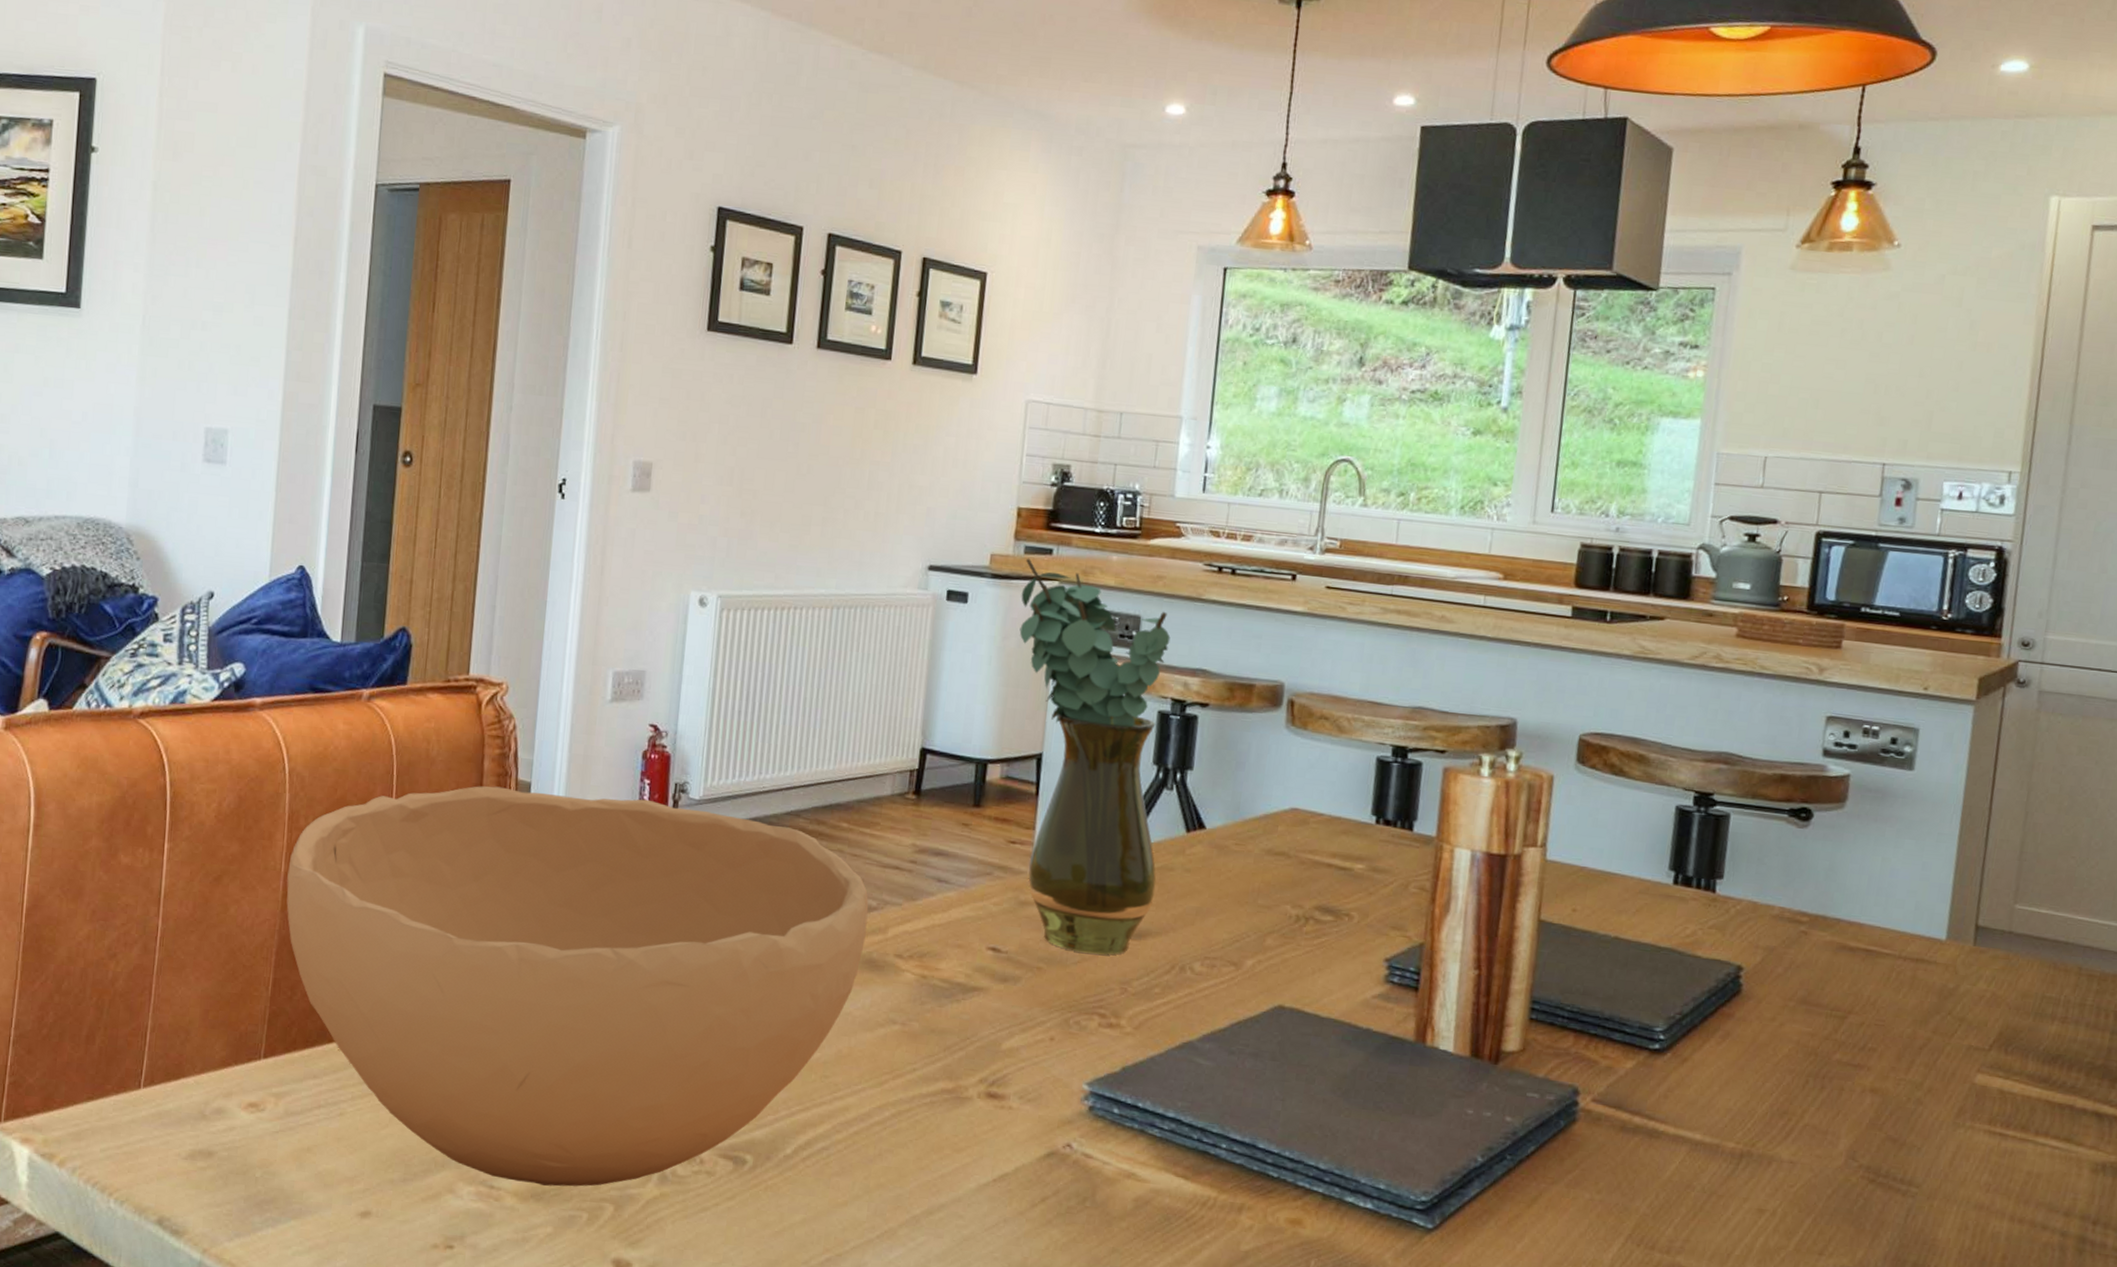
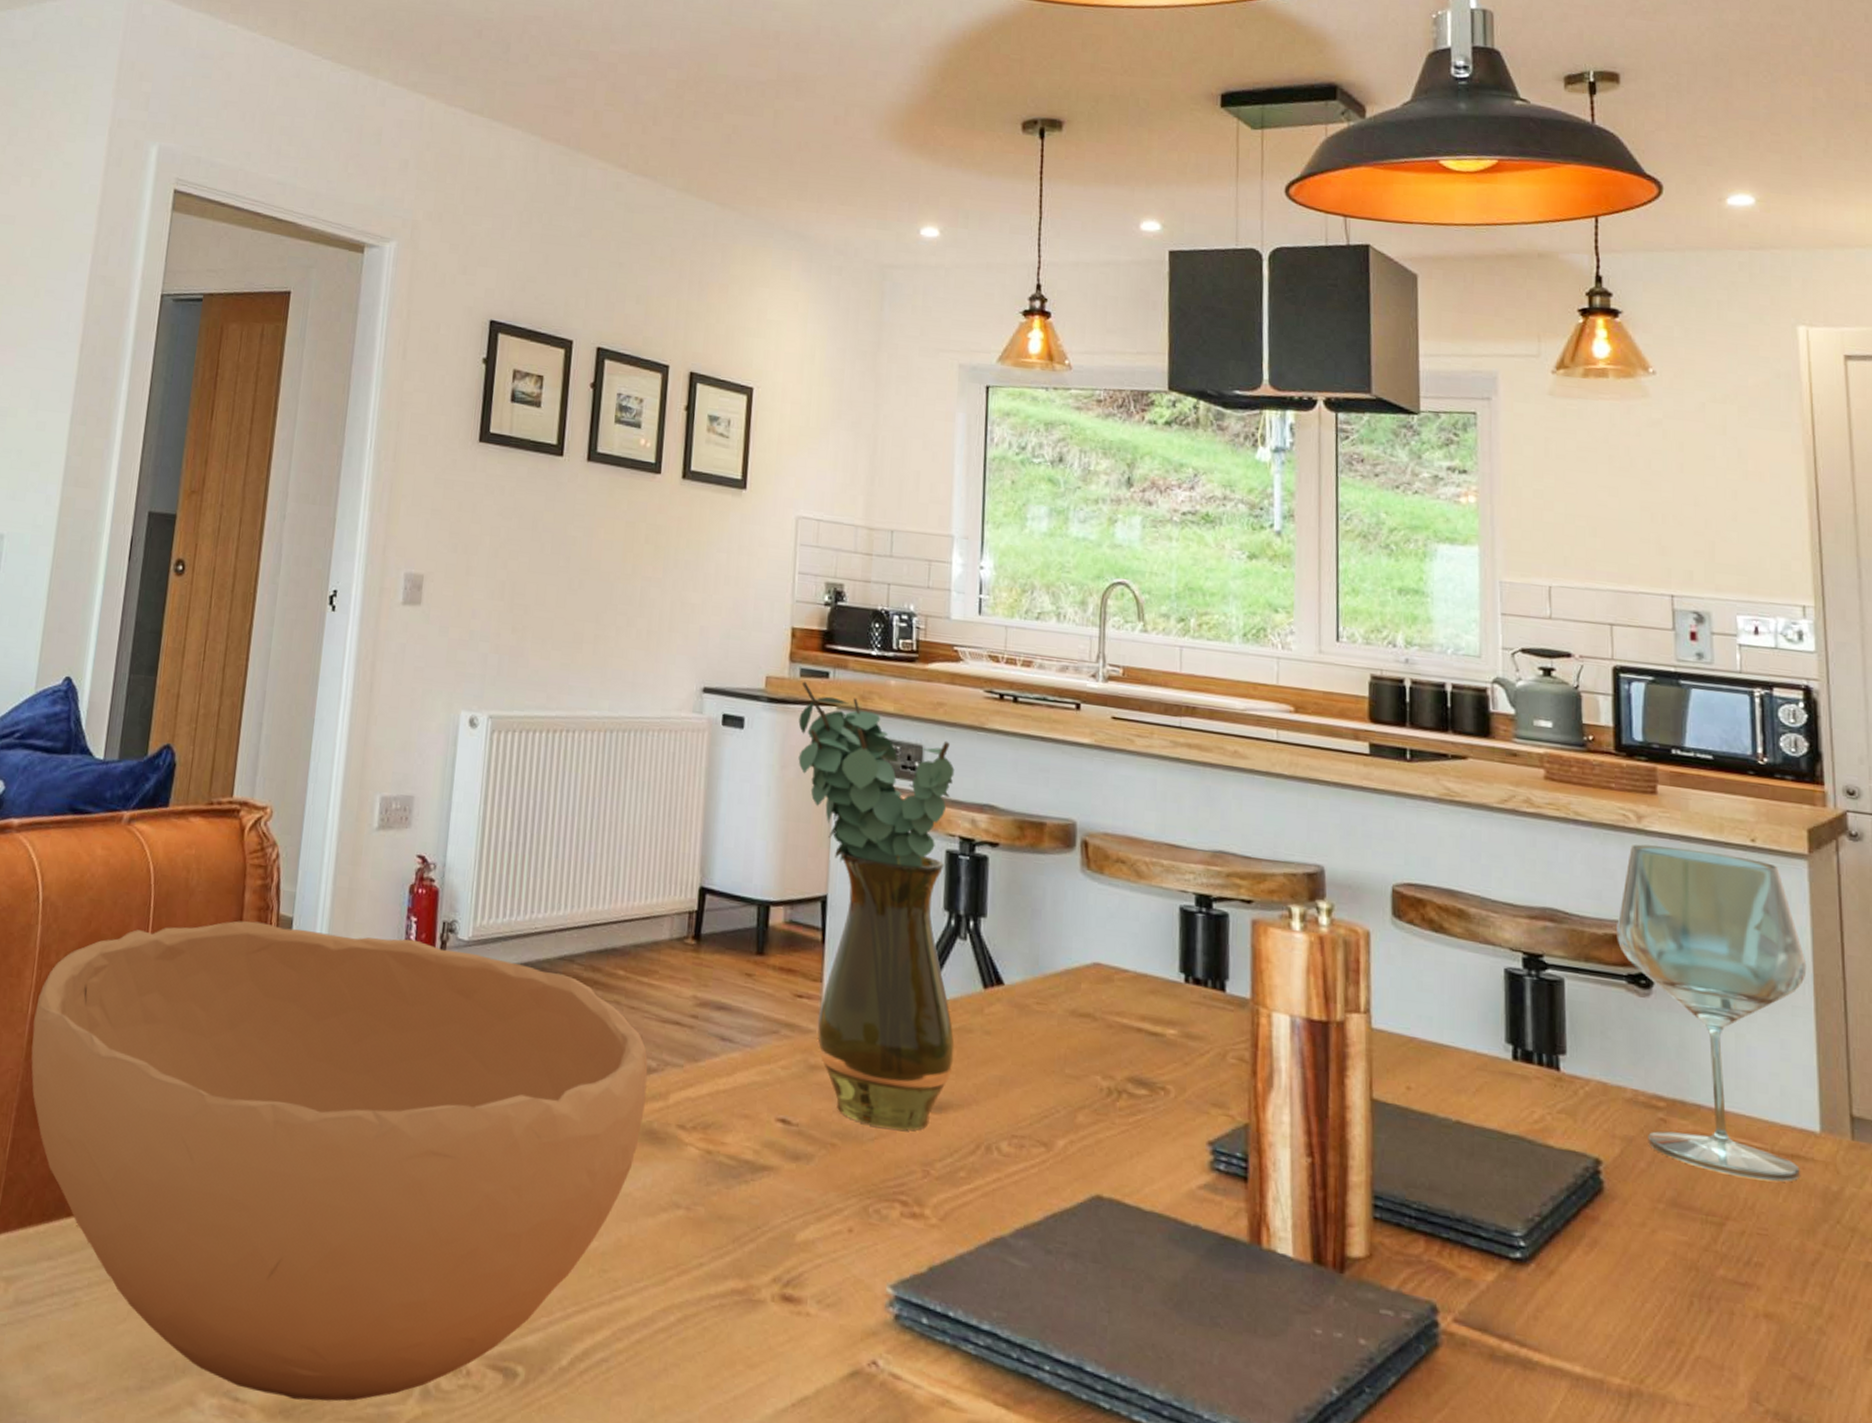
wine glass: none [1784,693,1958,982] -> present [1617,844,1807,1182]

